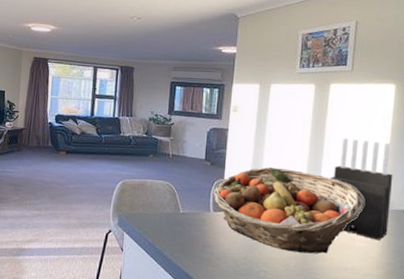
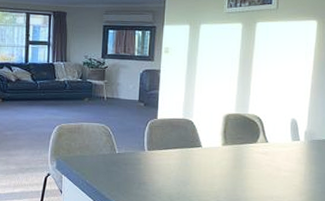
fruit basket: present [213,167,365,254] -> none [147,105,289,185]
knife block: present [330,138,393,241] -> none [257,74,315,170]

